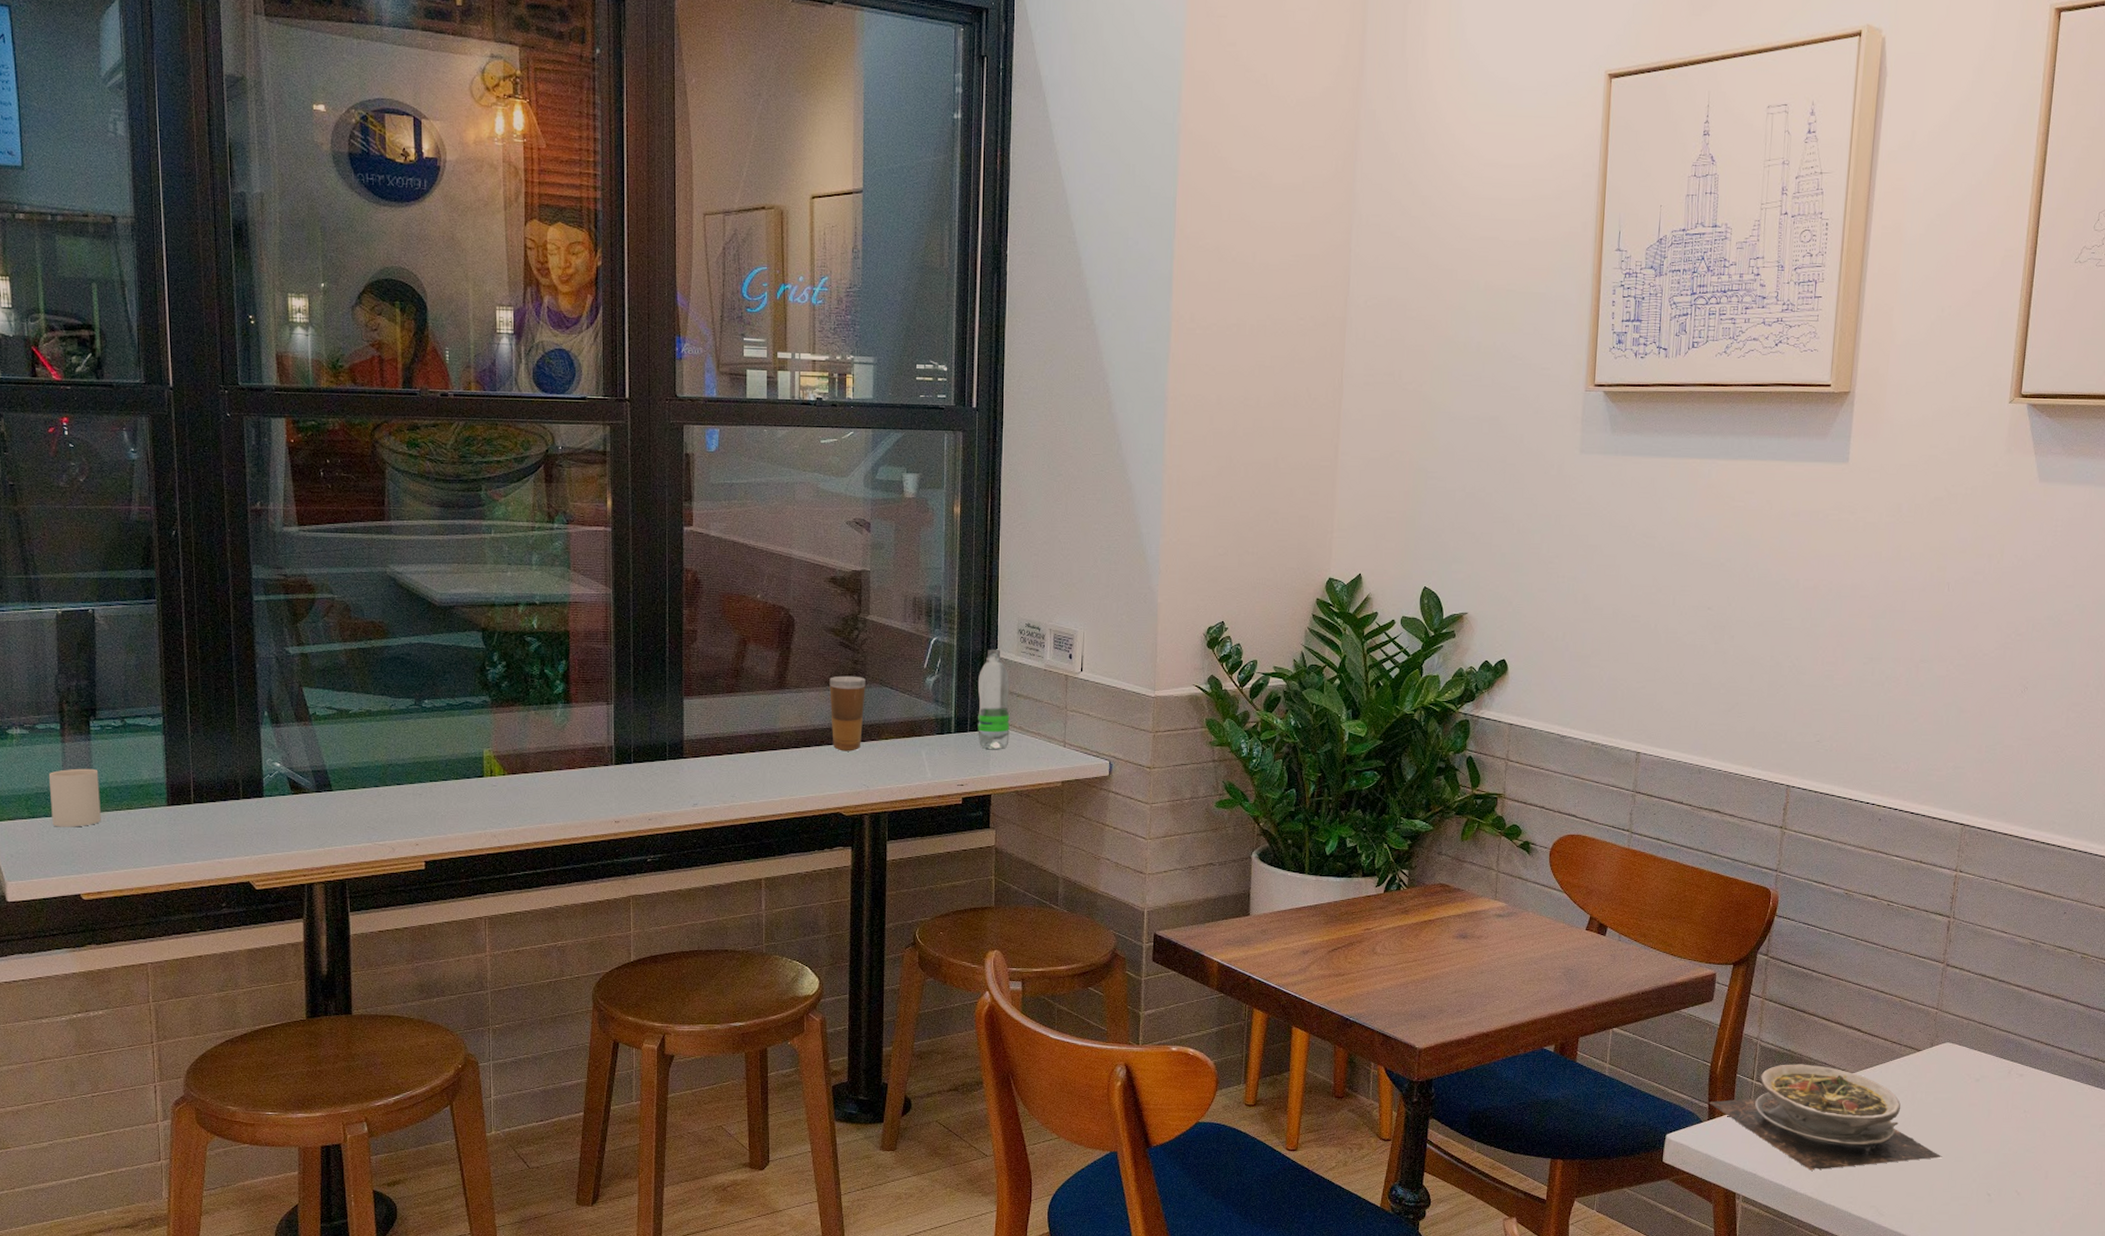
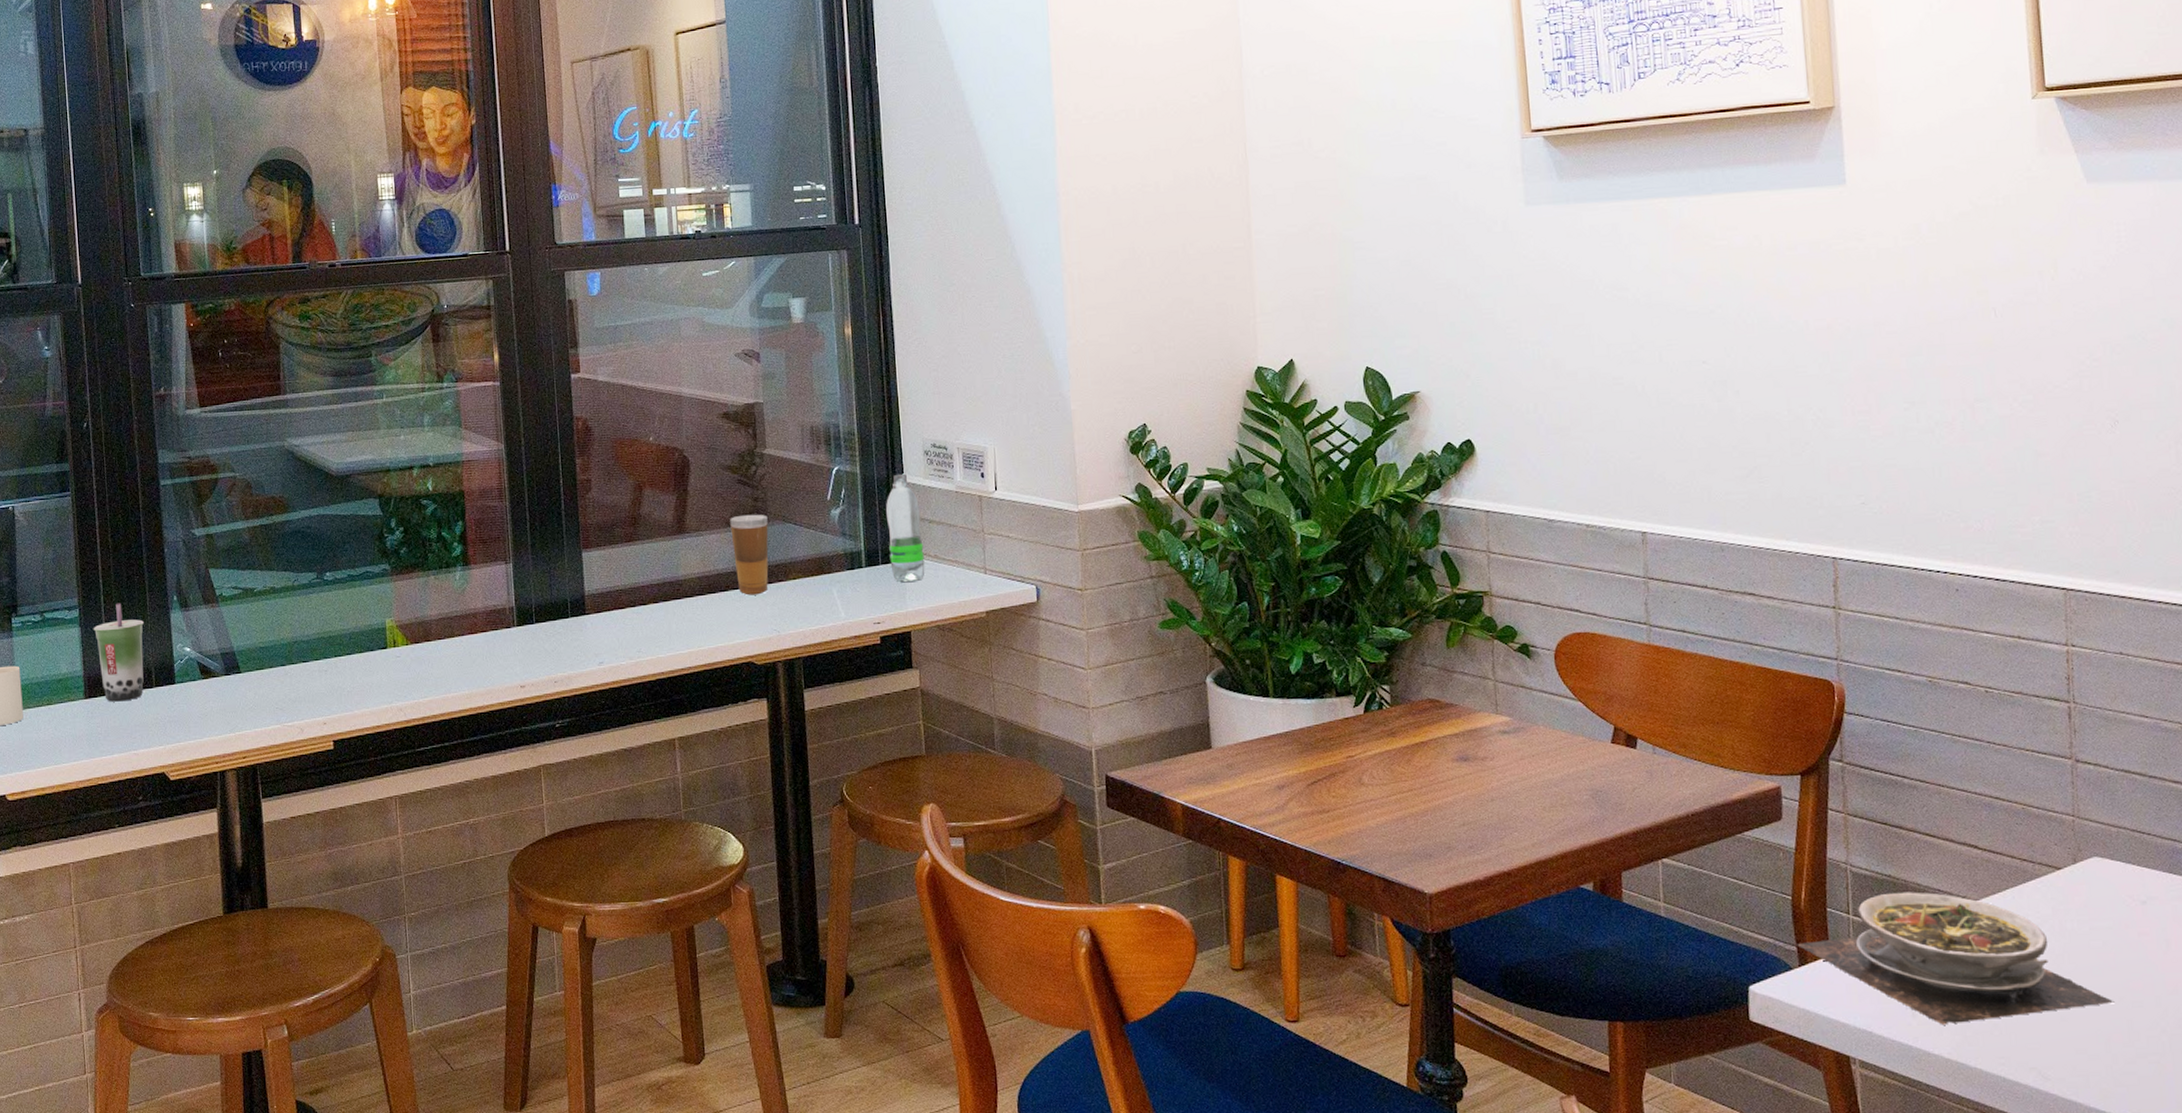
beverage cup: none [177,714,232,811] -> present [93,603,144,702]

